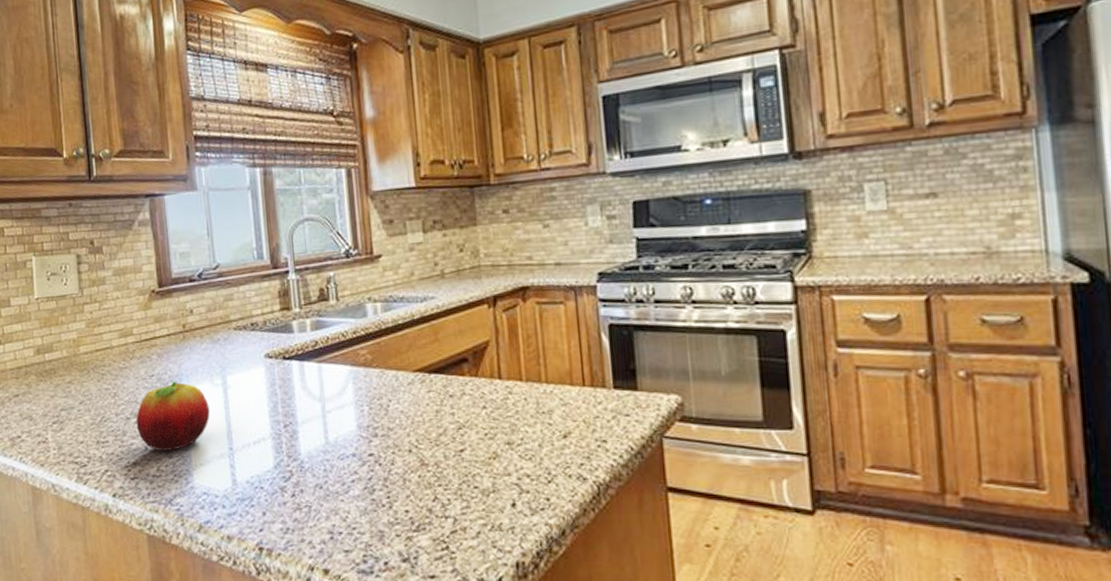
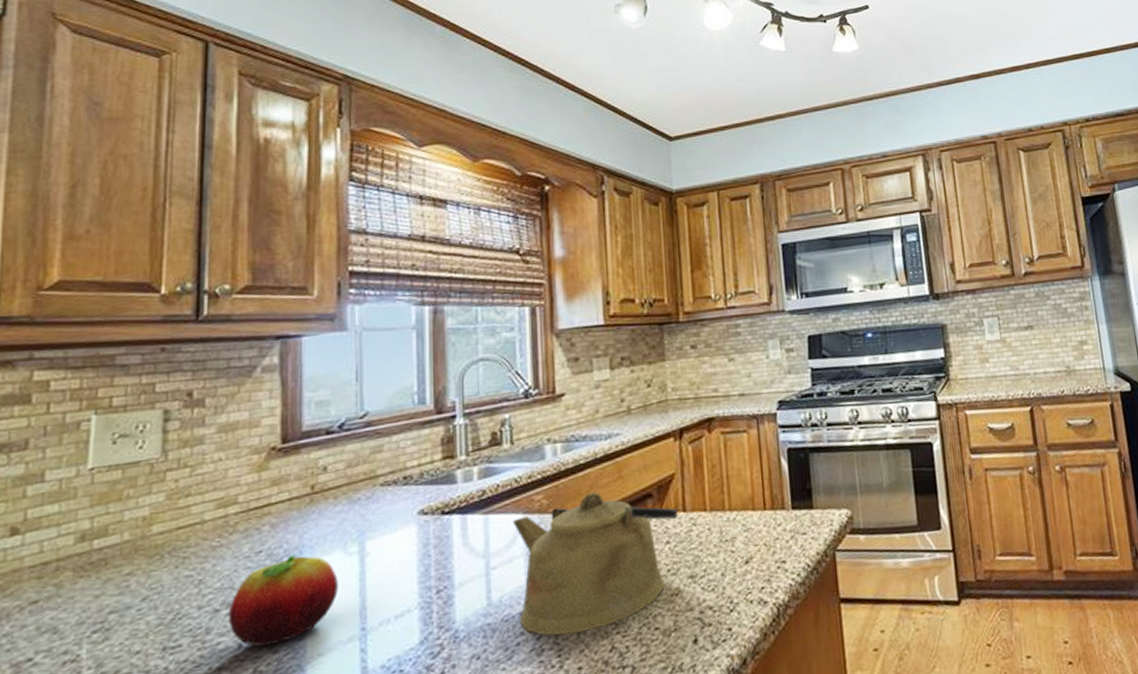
kettle: none [342,352,494,481] -> present [513,492,678,636]

